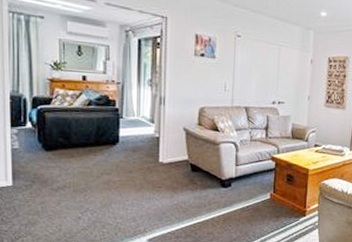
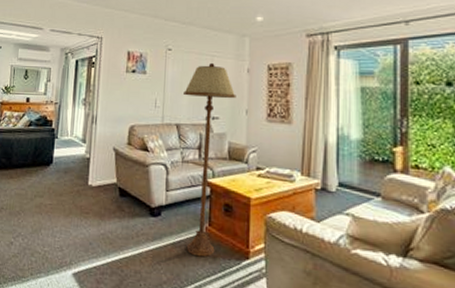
floor lamp: none [252,51,300,218] -> present [183,62,236,257]

